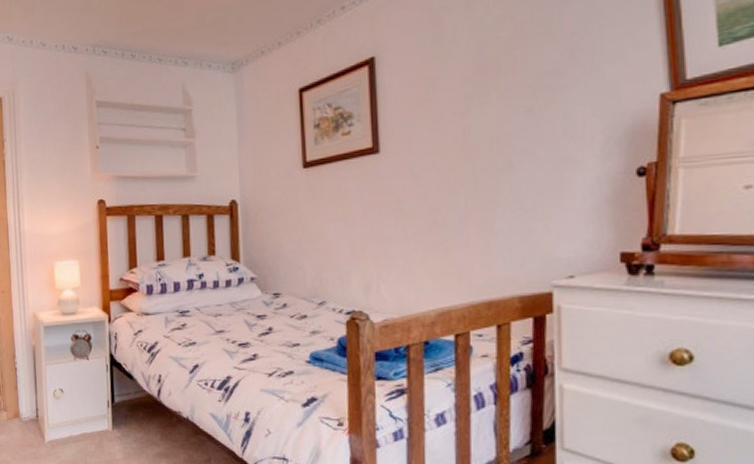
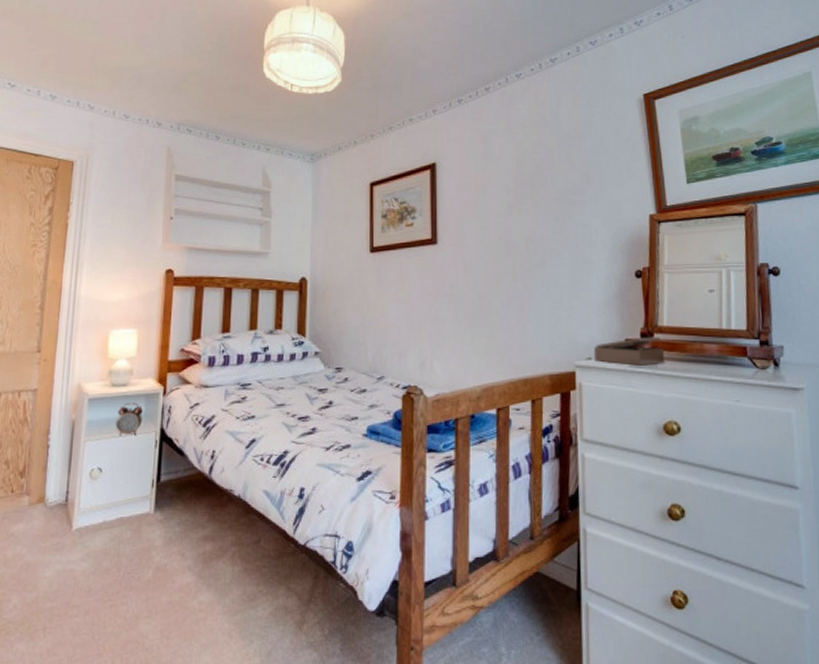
jewelry box: none [577,248,676,284] -> present [593,337,666,366]

